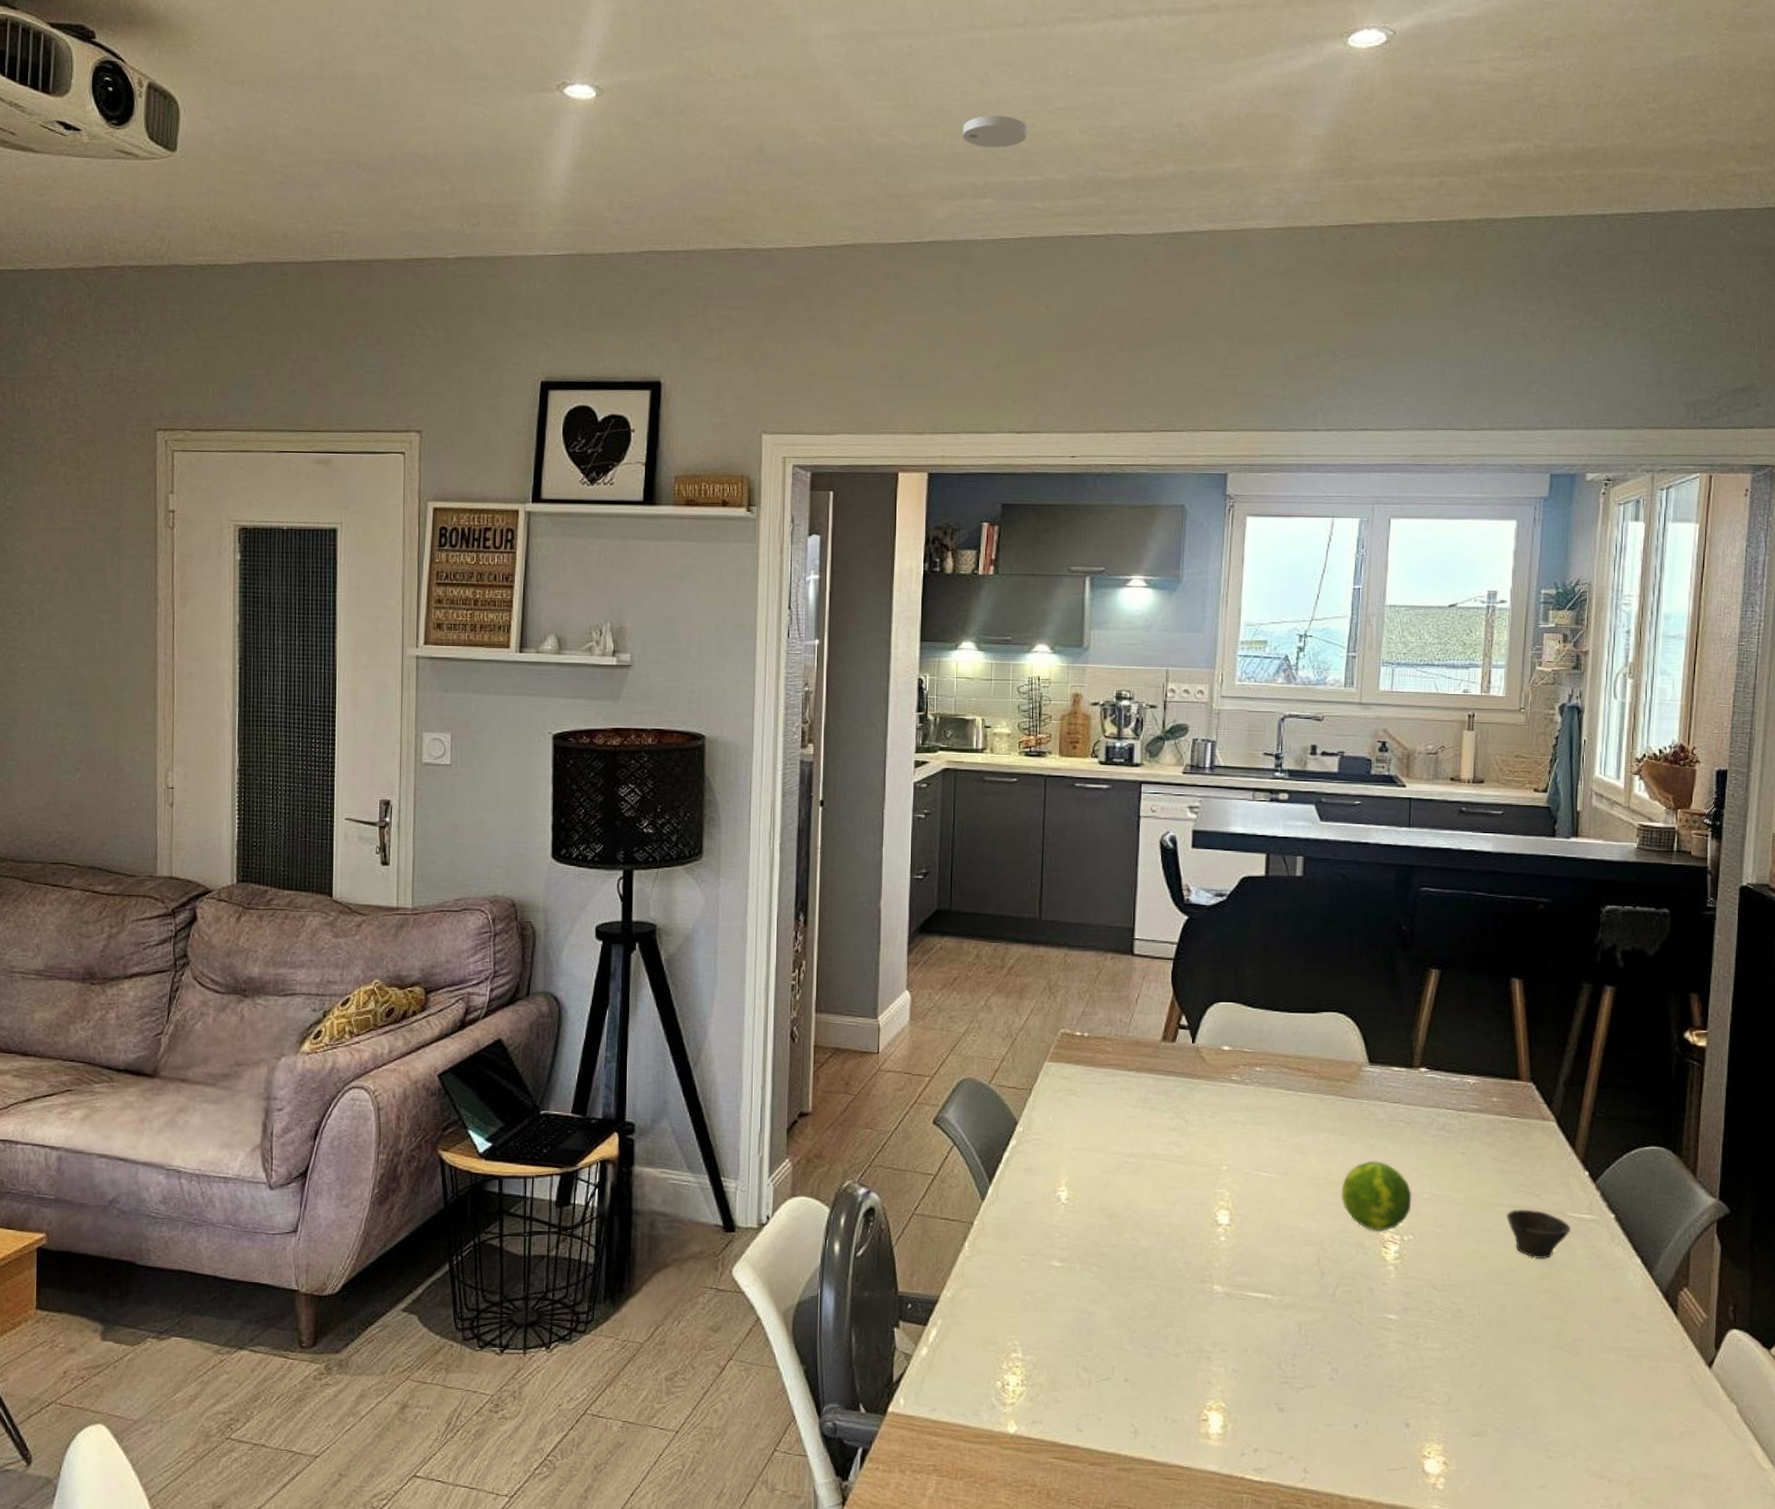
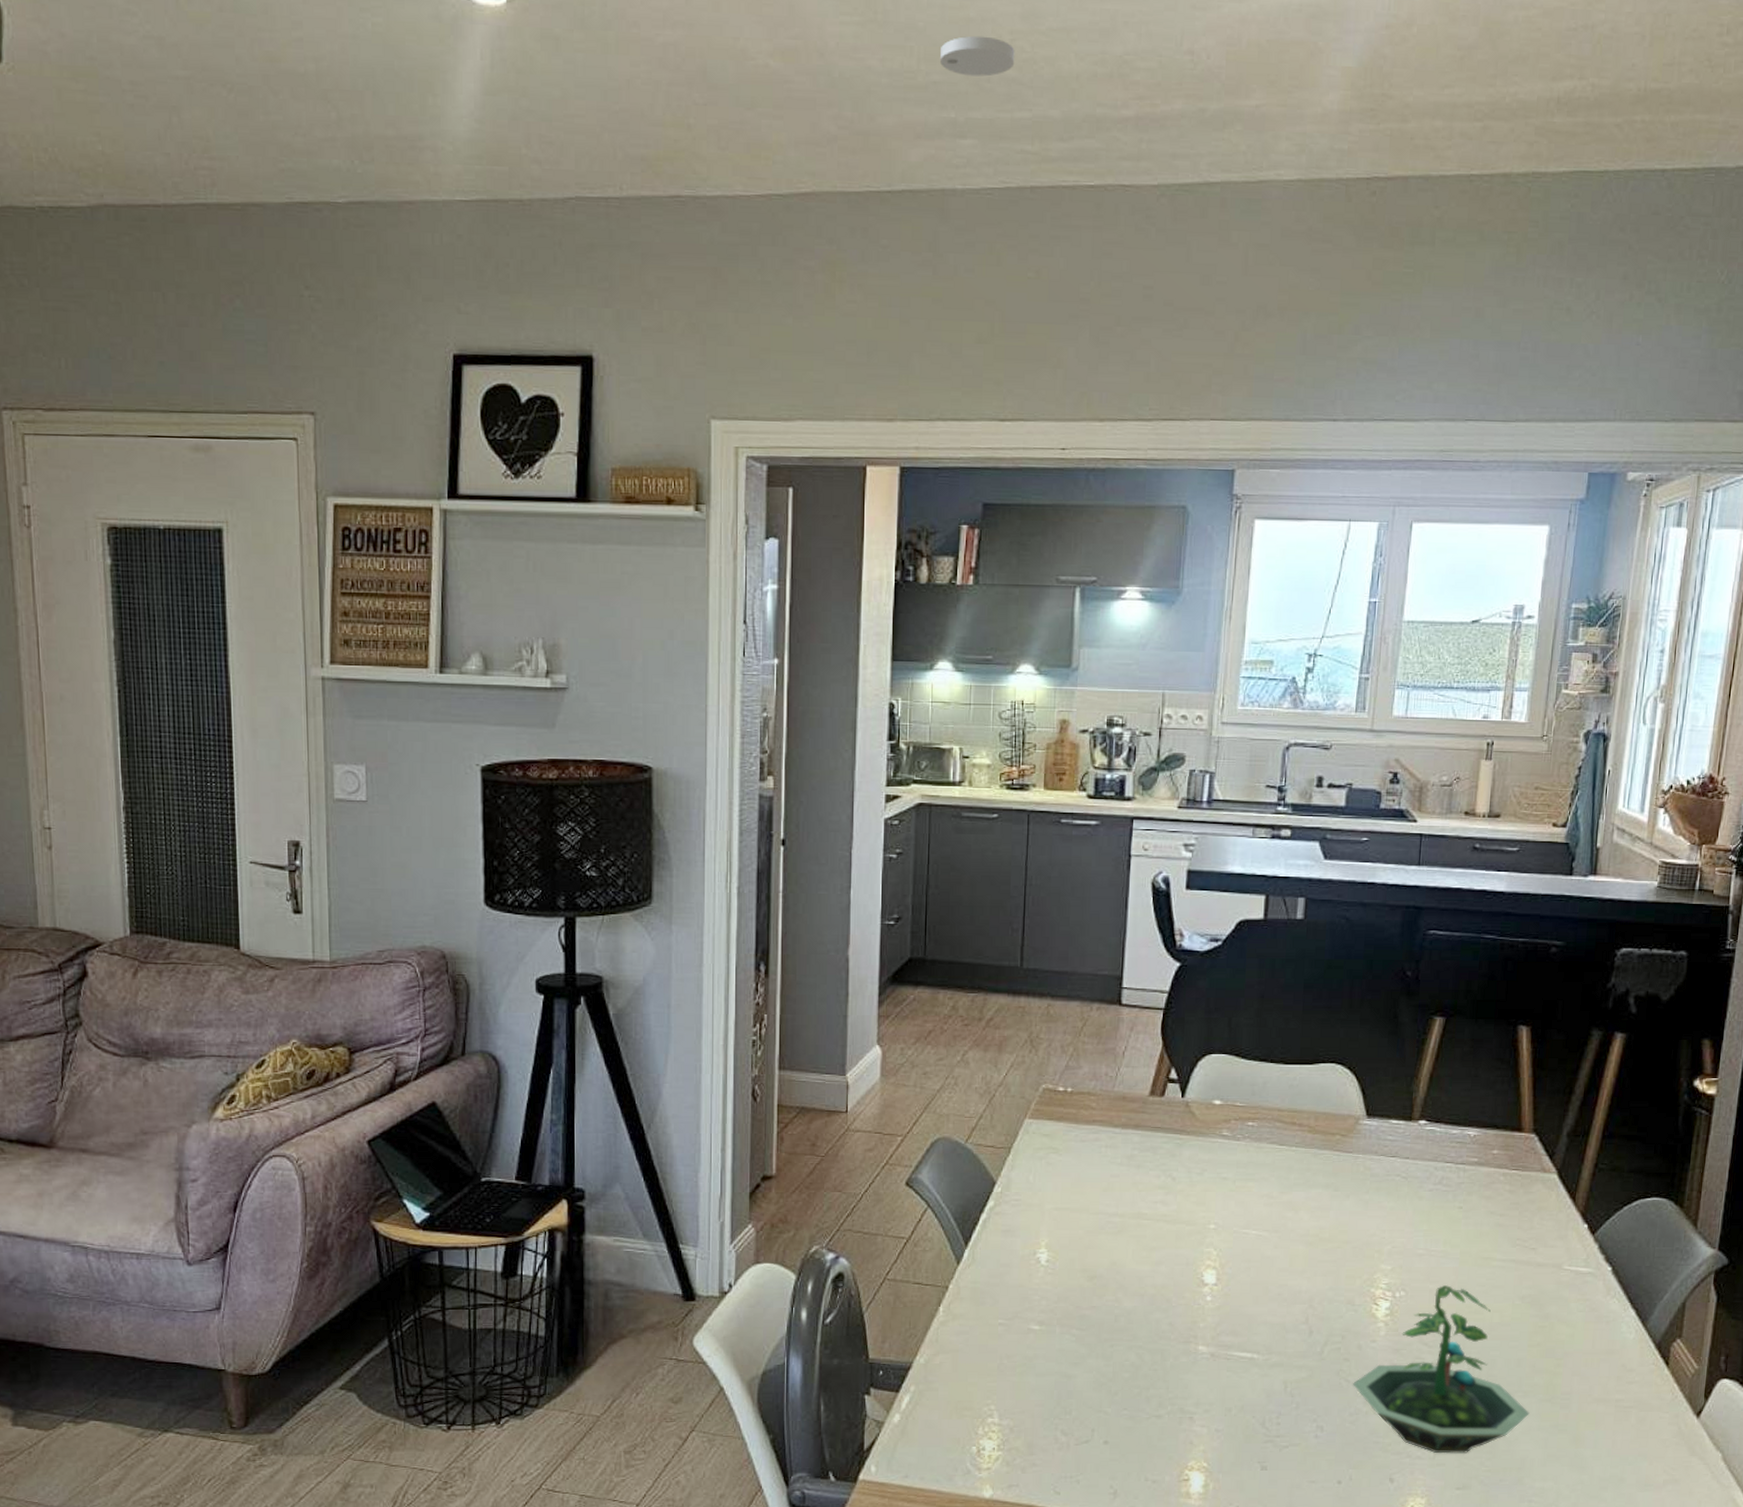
fruit: present [1341,1161,1412,1231] -> none [1332,1217,1406,1288]
terrarium: none [1366,1230,1541,1400] -> present [1353,1285,1530,1454]
cup: present [1505,1209,1570,1259] -> none [1501,1263,1566,1313]

